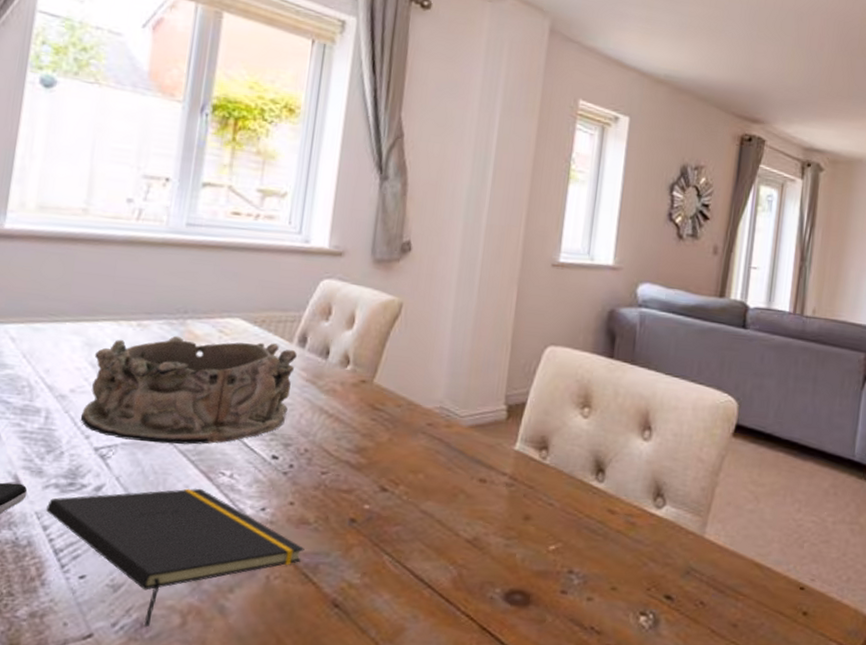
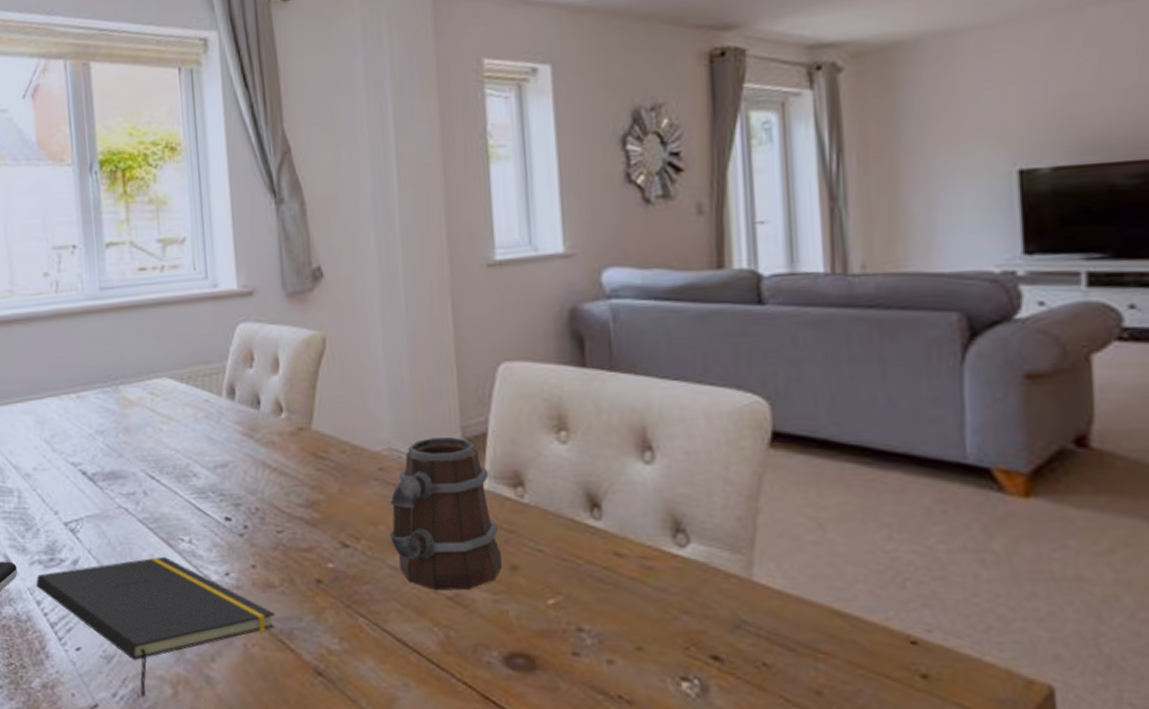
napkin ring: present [80,335,297,445] -> none [46,399,230,513]
mug: none [426,402,521,535] -> present [390,436,502,591]

